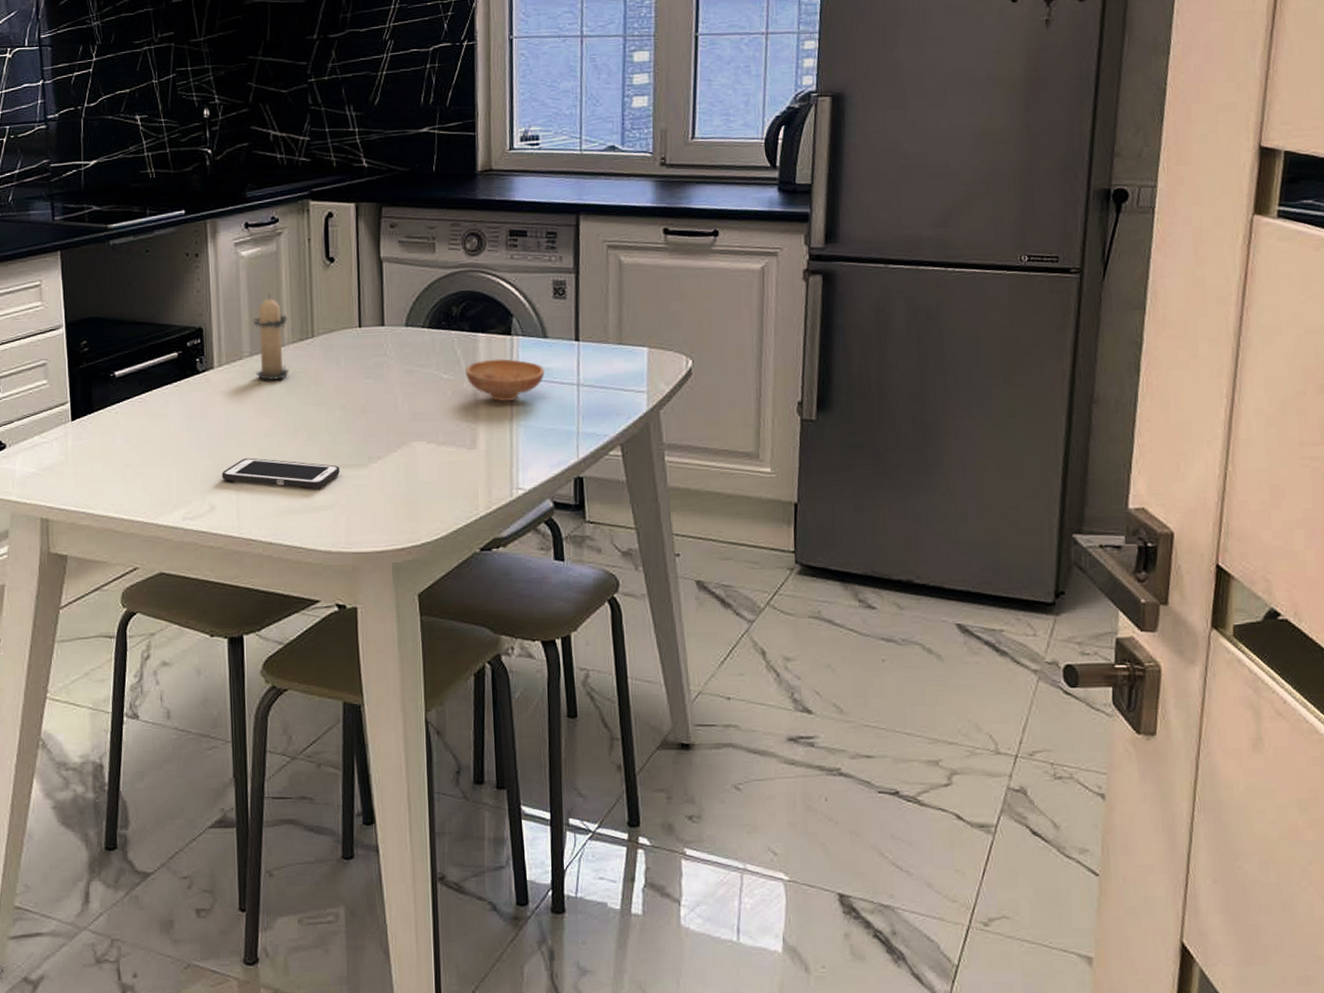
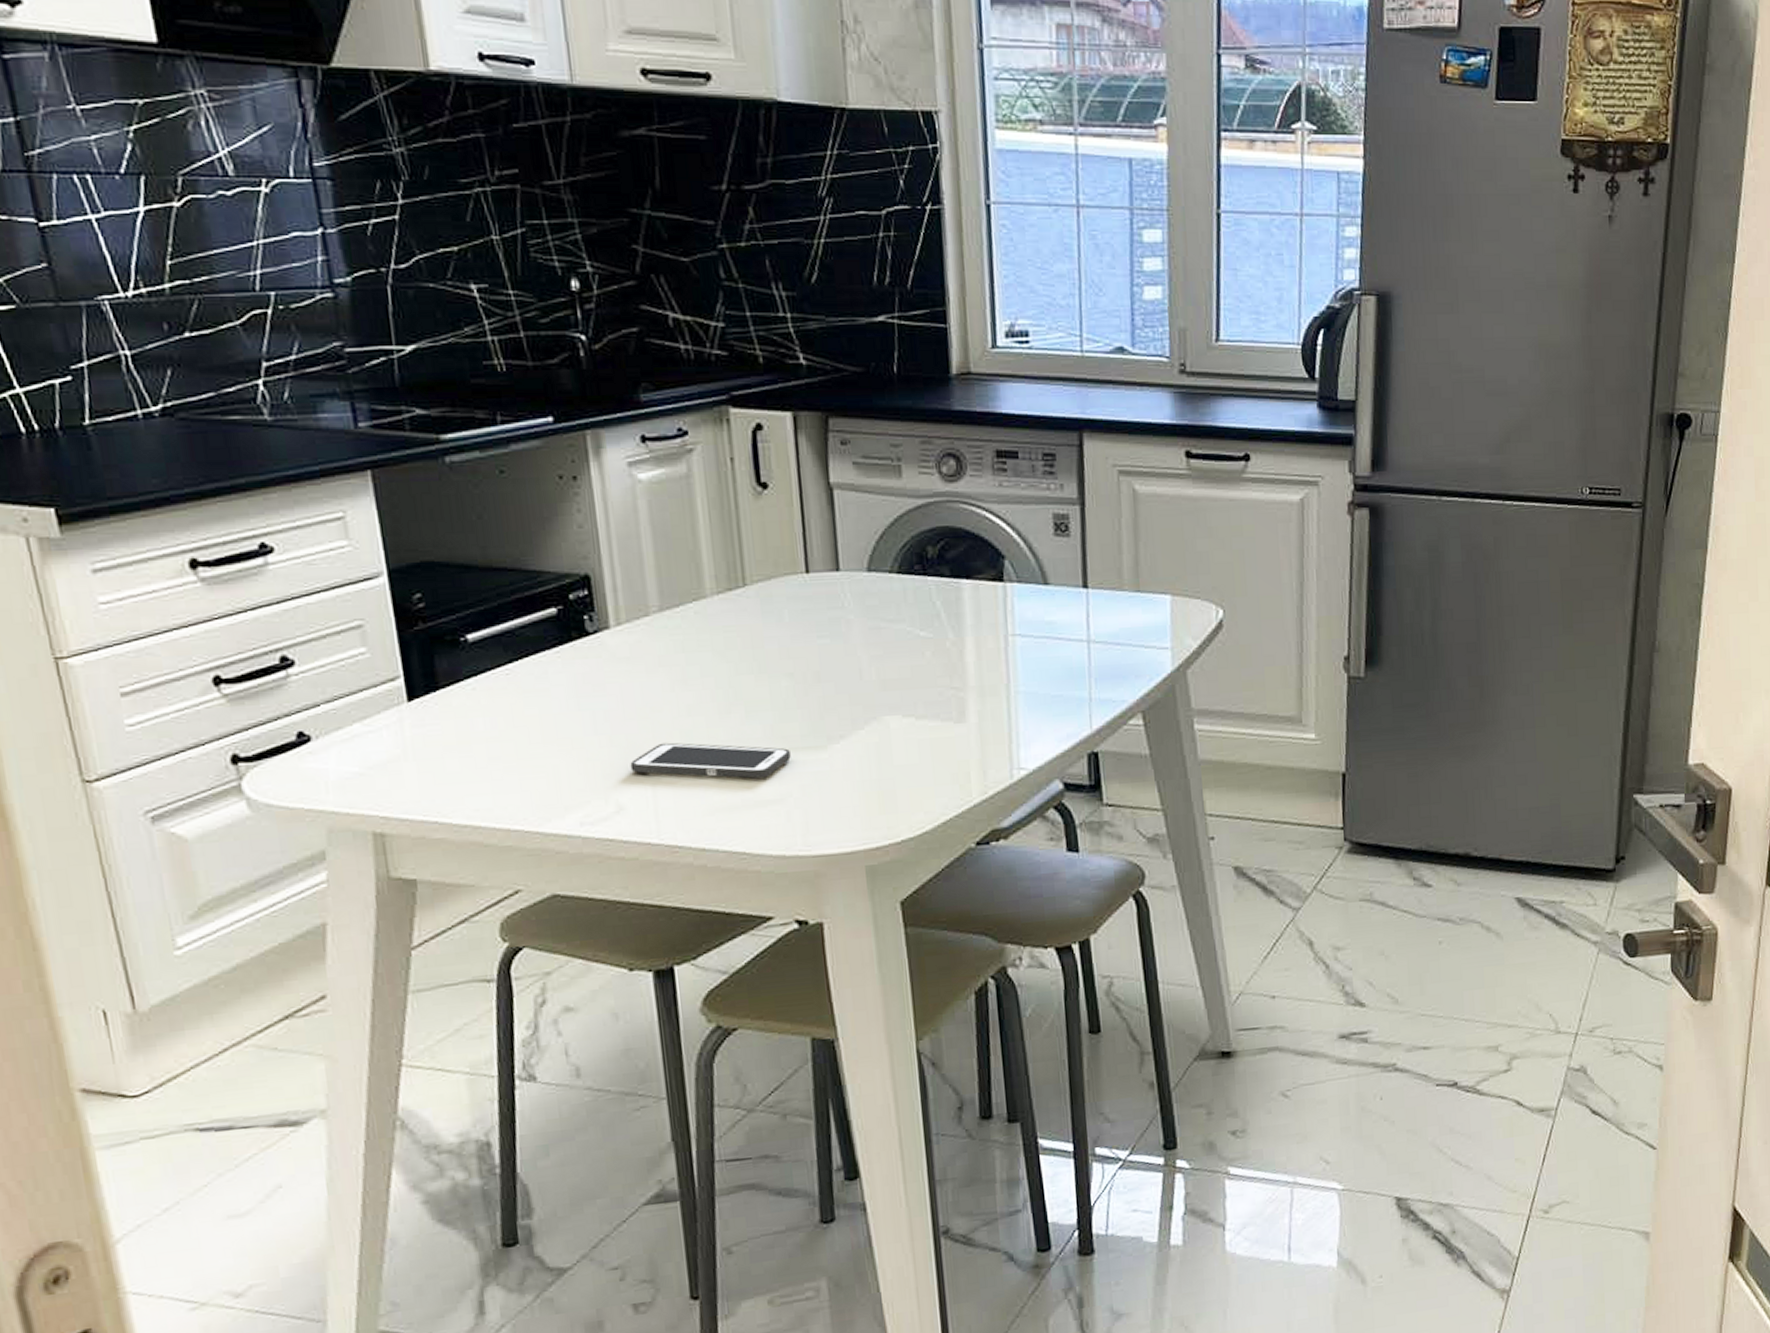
candle: present [252,293,290,380] -> none [659,529,716,642]
bowl: present [466,359,545,401] -> none [948,610,1047,663]

